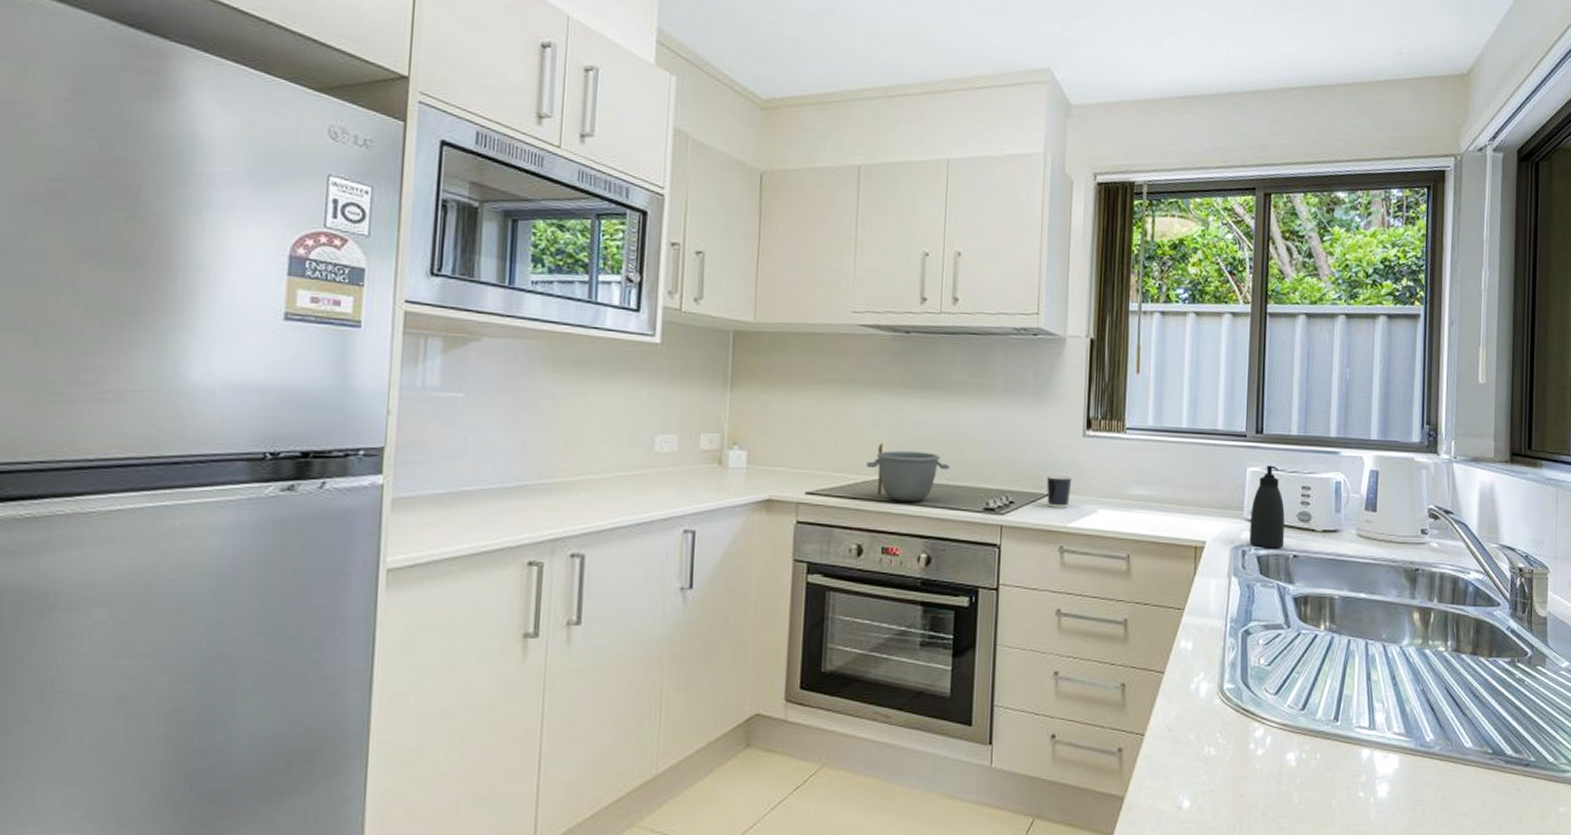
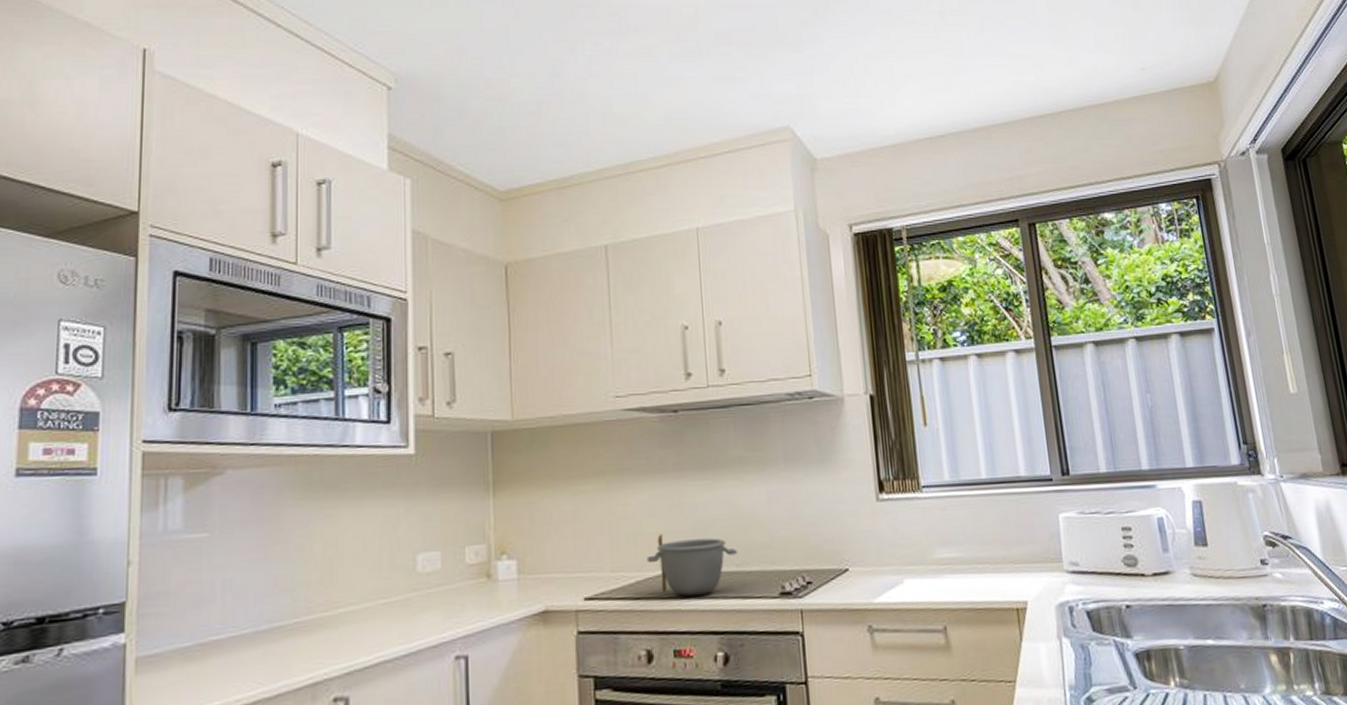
mug: present [1046,475,1072,508] -> none [843,546,873,584]
soap dispenser: present [1249,465,1285,549] -> none [1070,508,1113,601]

